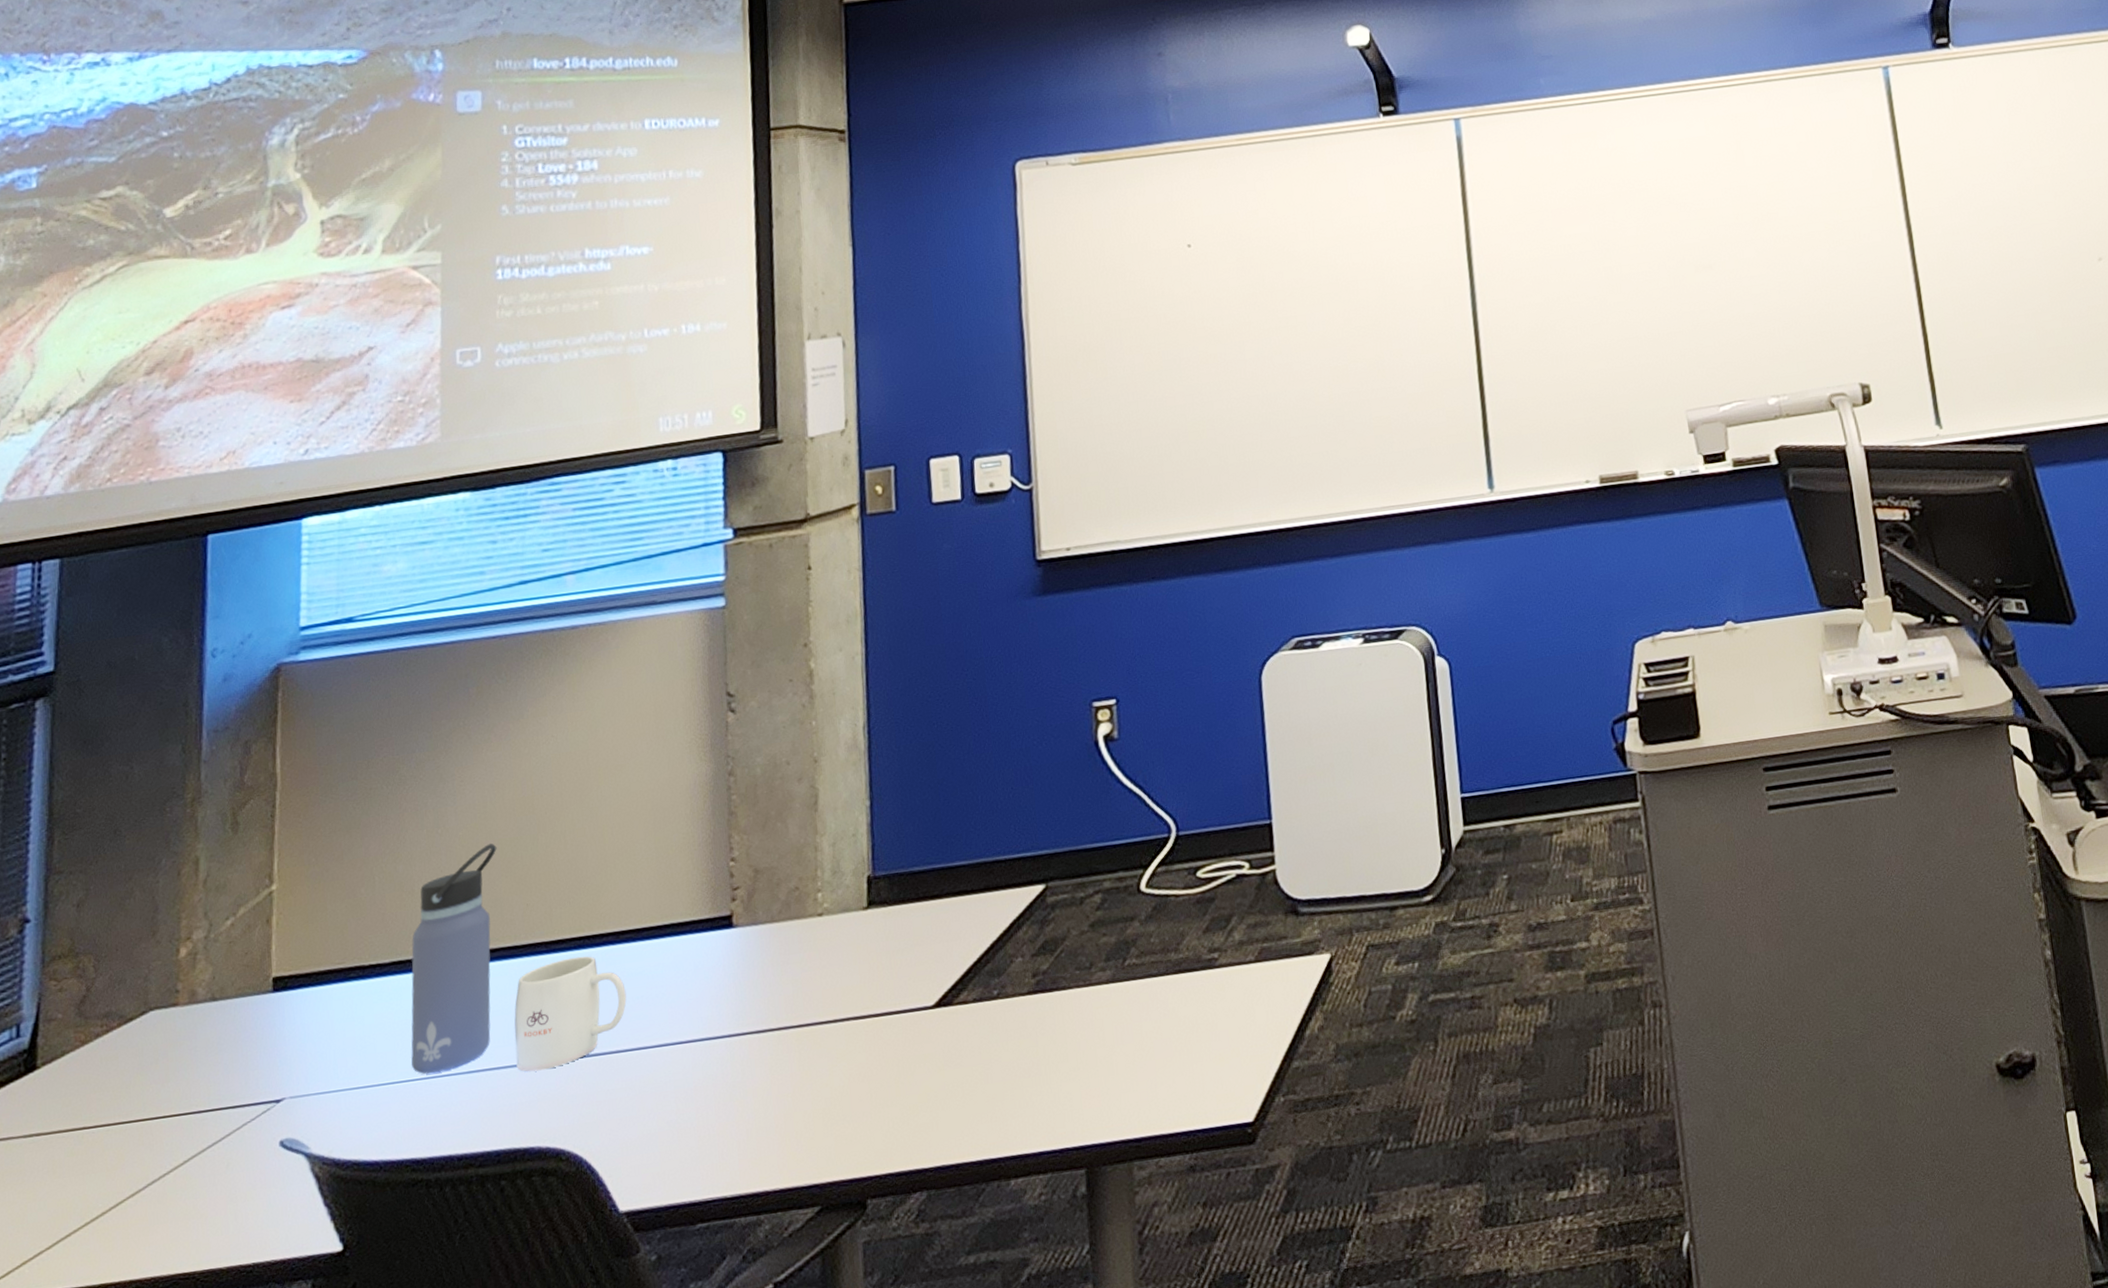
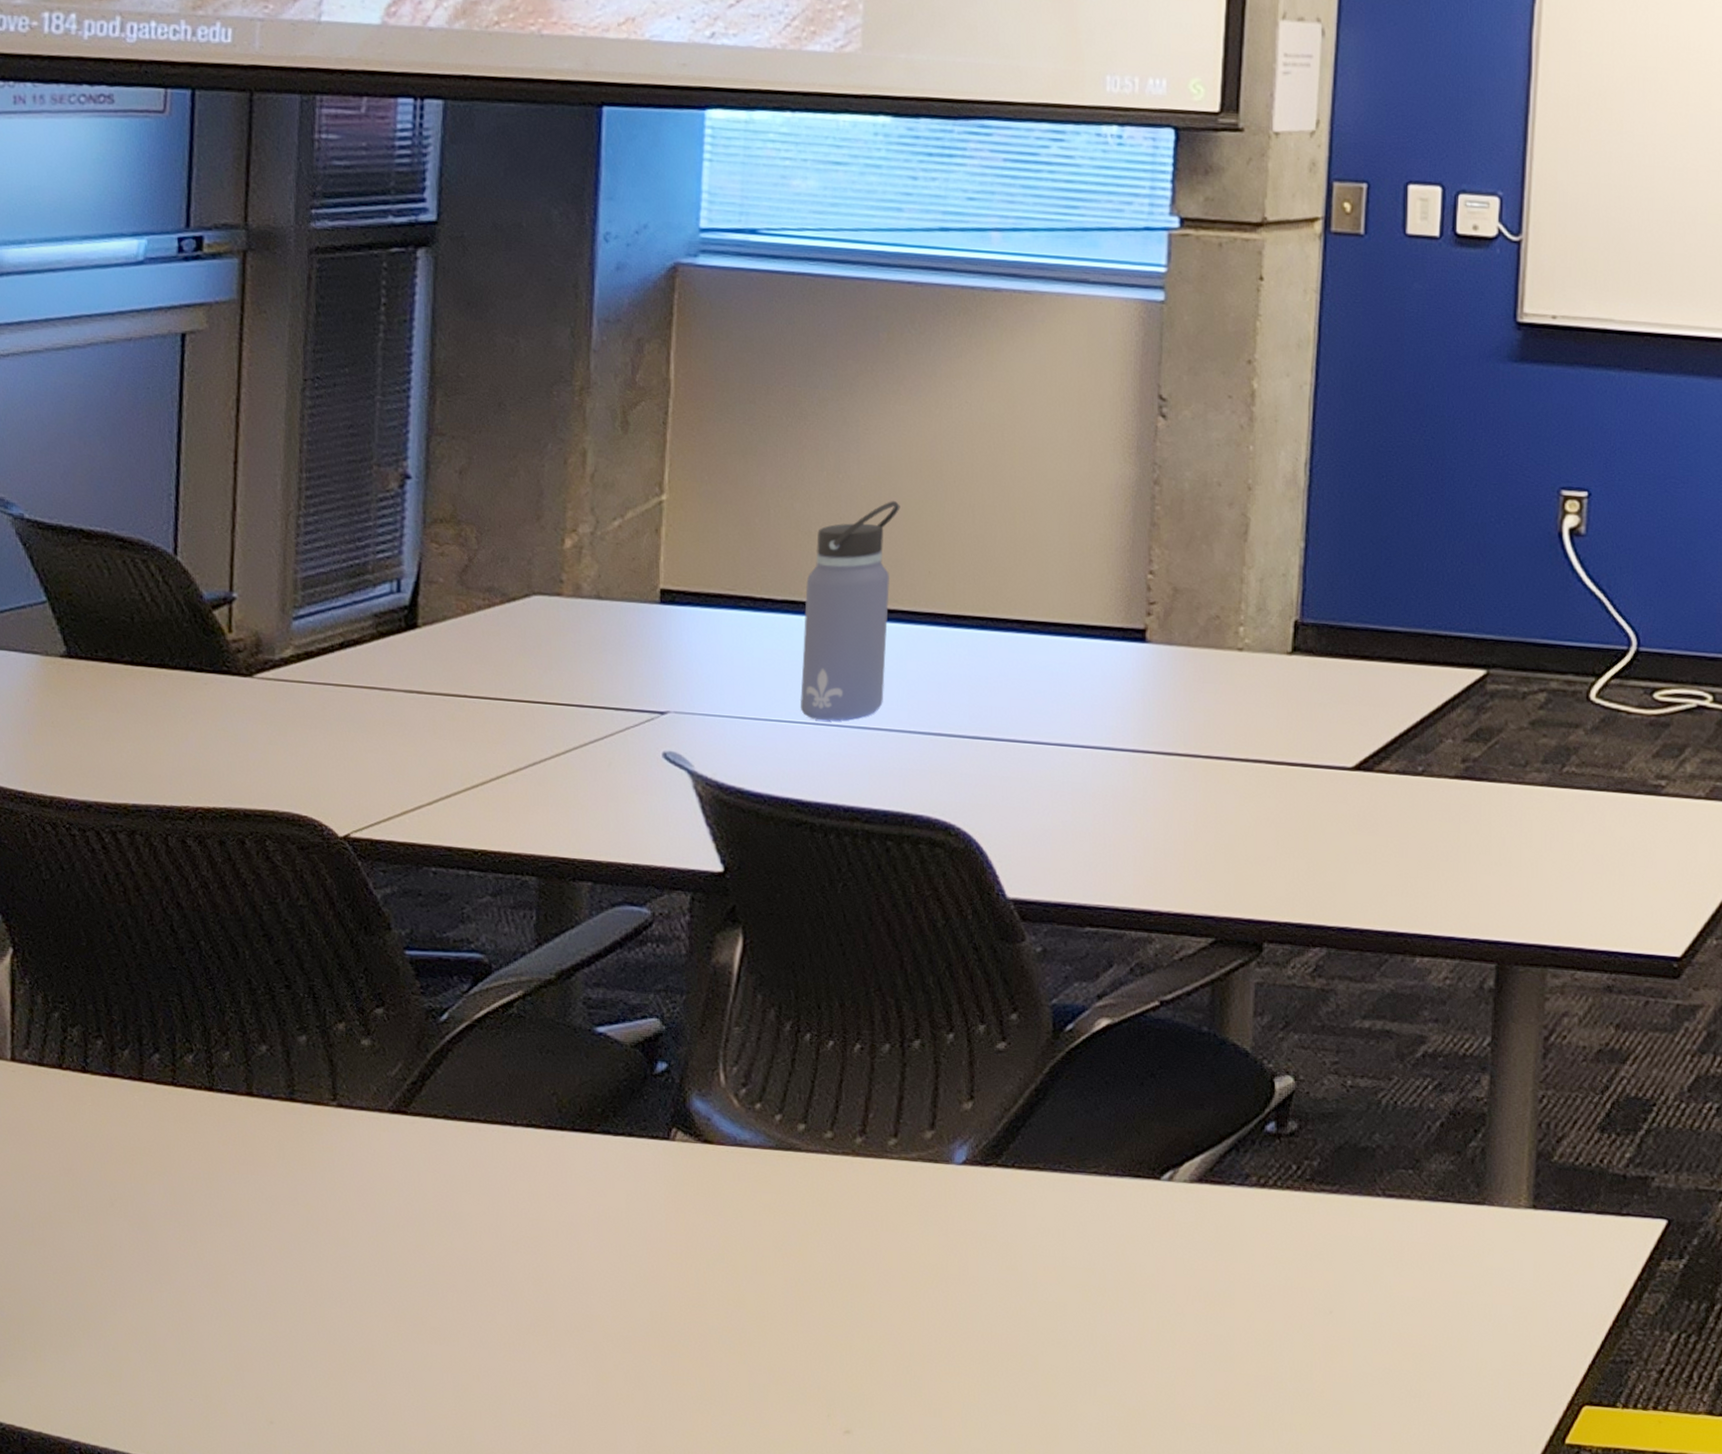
mug: present [514,956,627,1072] -> none [908,636,1028,743]

